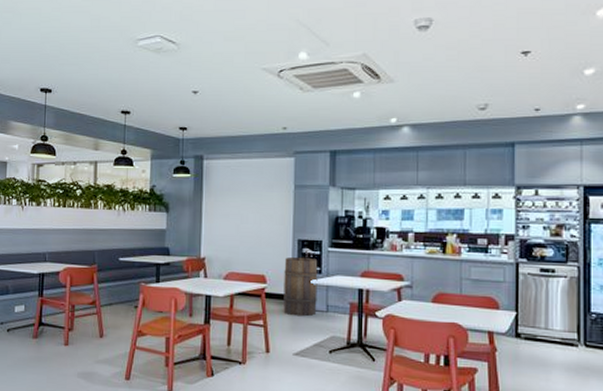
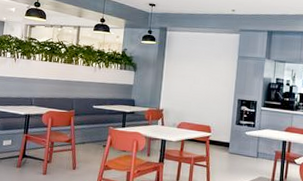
wooden barrel: present [283,256,318,317] -> none [223,112,253,161]

